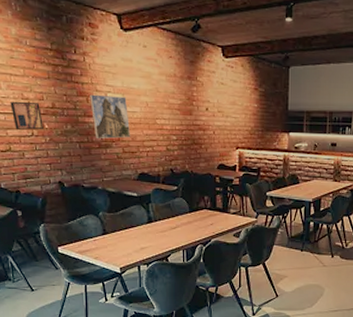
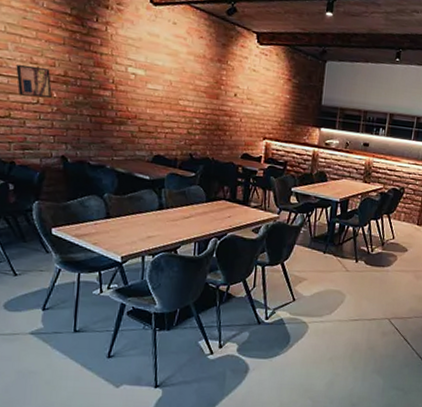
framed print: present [90,94,131,139] -> none [107,66,150,117]

